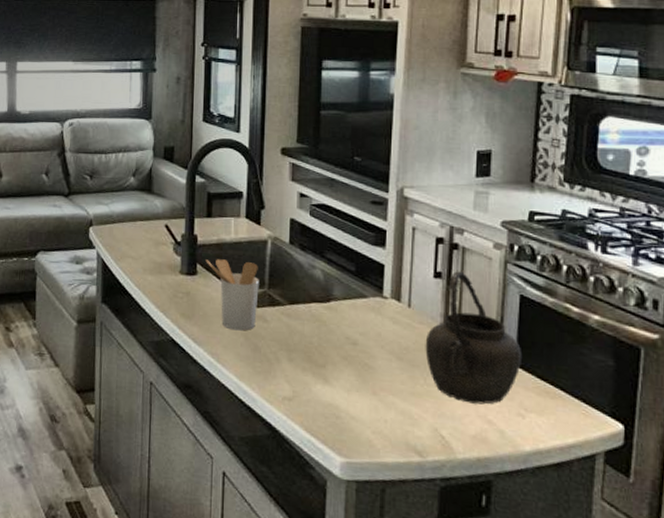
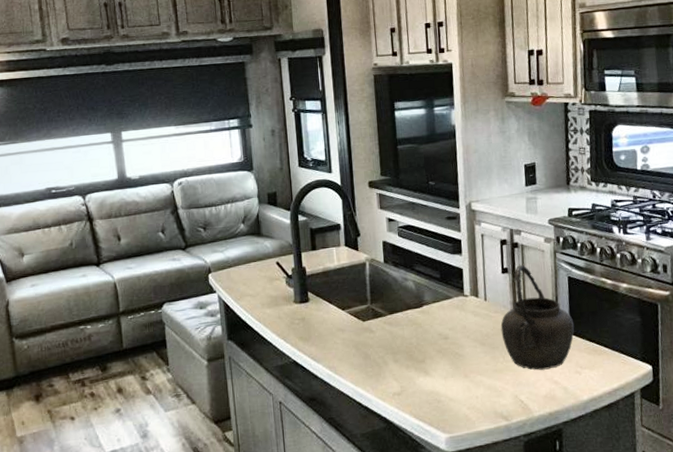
utensil holder: present [205,259,259,331] -> none [315,284,364,344]

